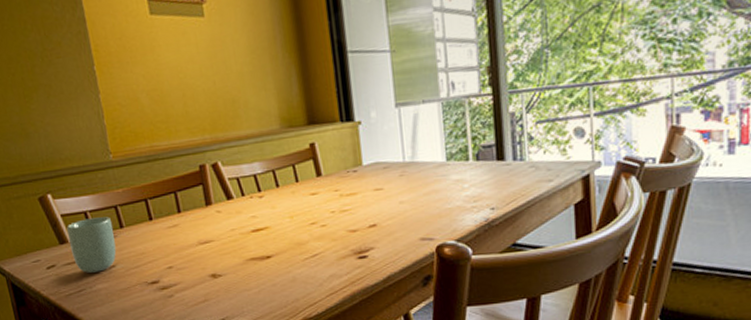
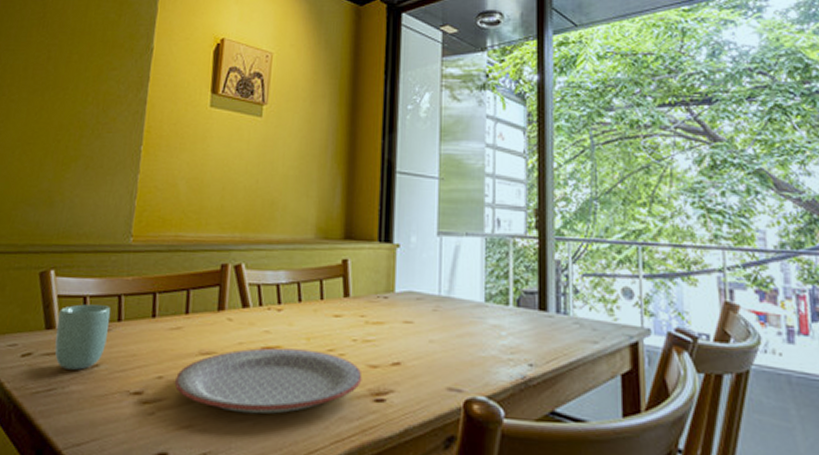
plate: none [183,225,345,285] -> present [174,347,362,414]

